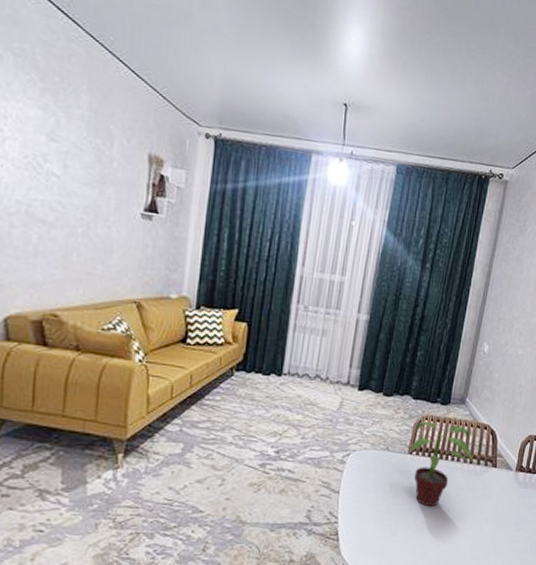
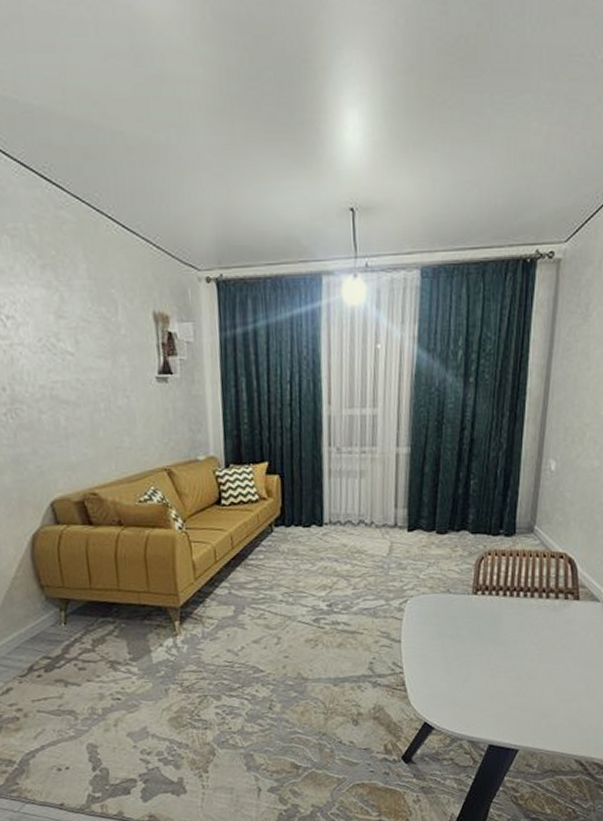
potted plant: present [411,421,473,507] -> none [475,556,550,649]

